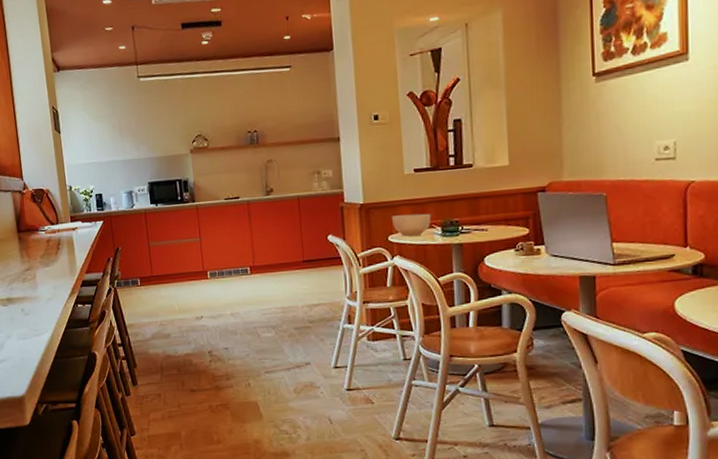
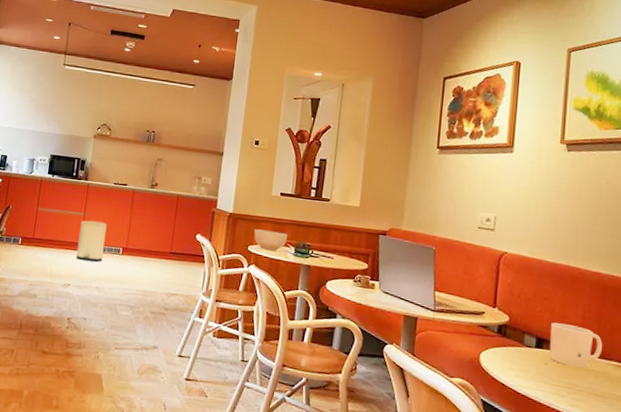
pedal bin: none [198,243,231,289] -> present [76,220,107,262]

